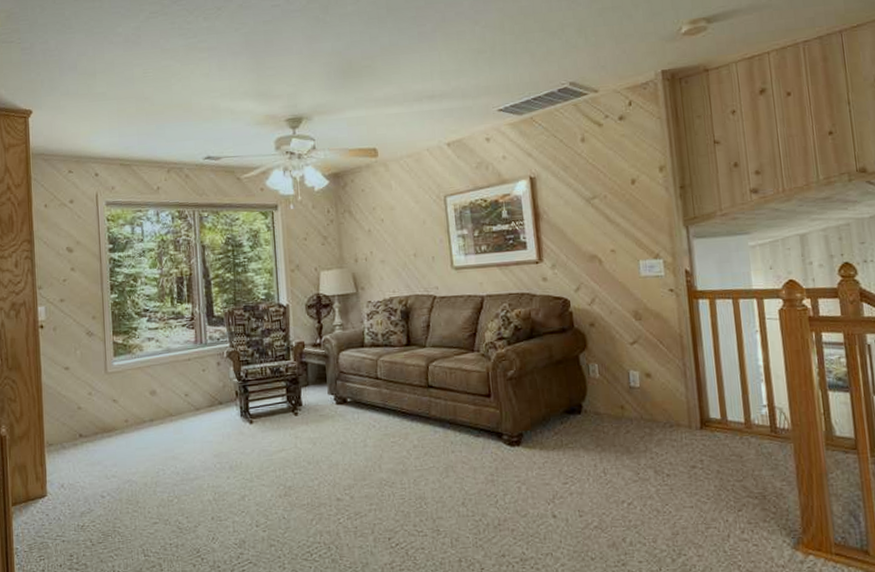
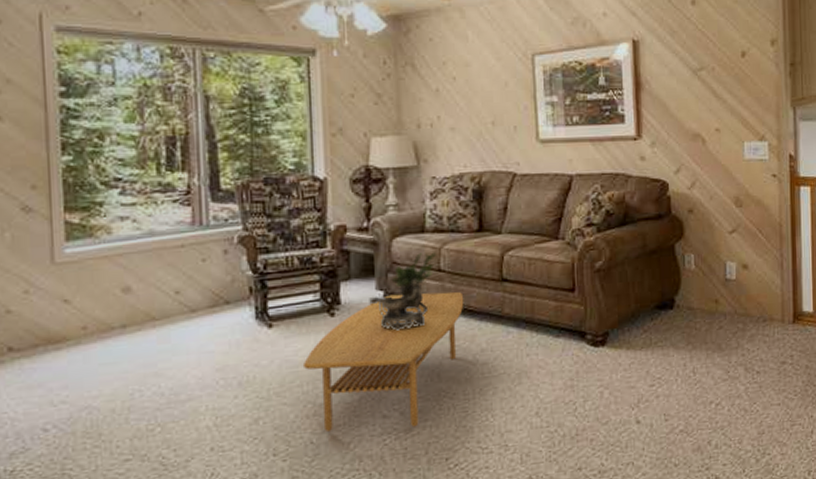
coffee table: none [275,396,398,510] -> present [302,291,464,431]
decorative bowl: none [323,386,370,428] -> present [369,279,429,331]
potted plant: none [339,363,374,410] -> present [391,252,436,309]

